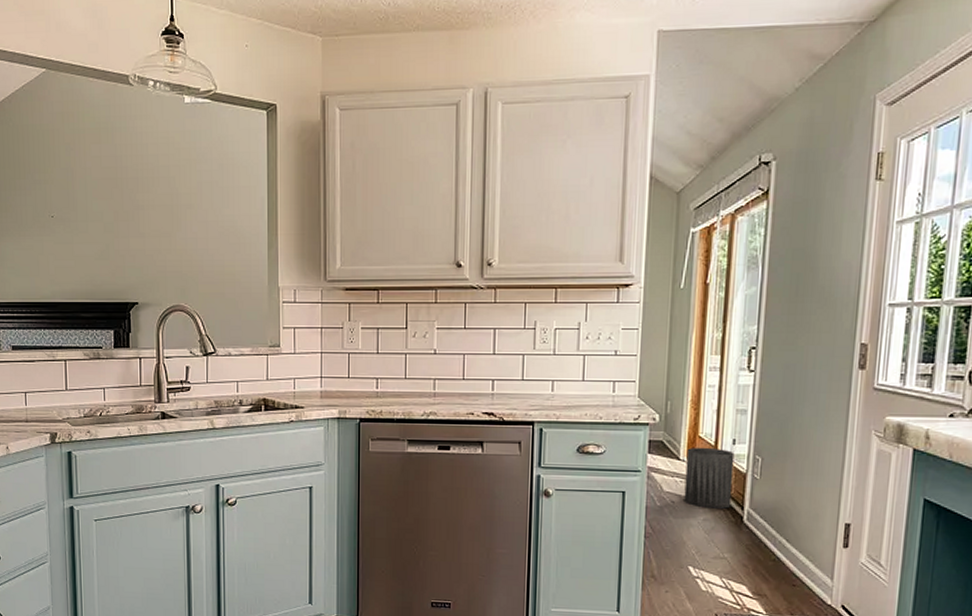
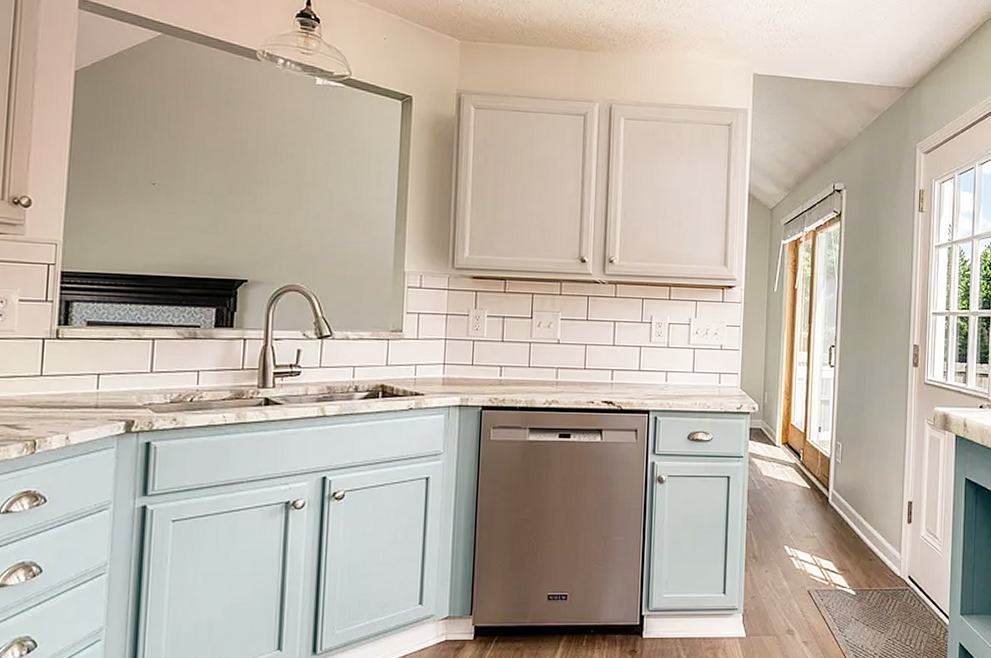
trash can: present [684,447,735,509] -> none [780,434,820,491]

